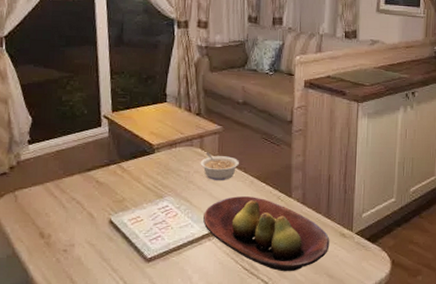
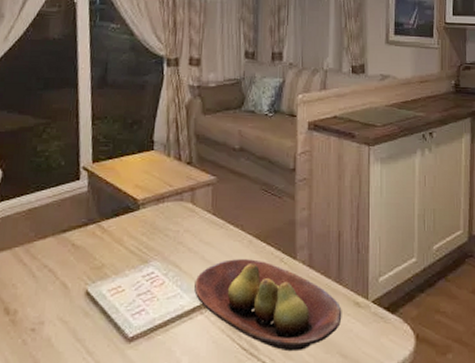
legume: present [200,151,239,180] -> none [191,206,235,240]

